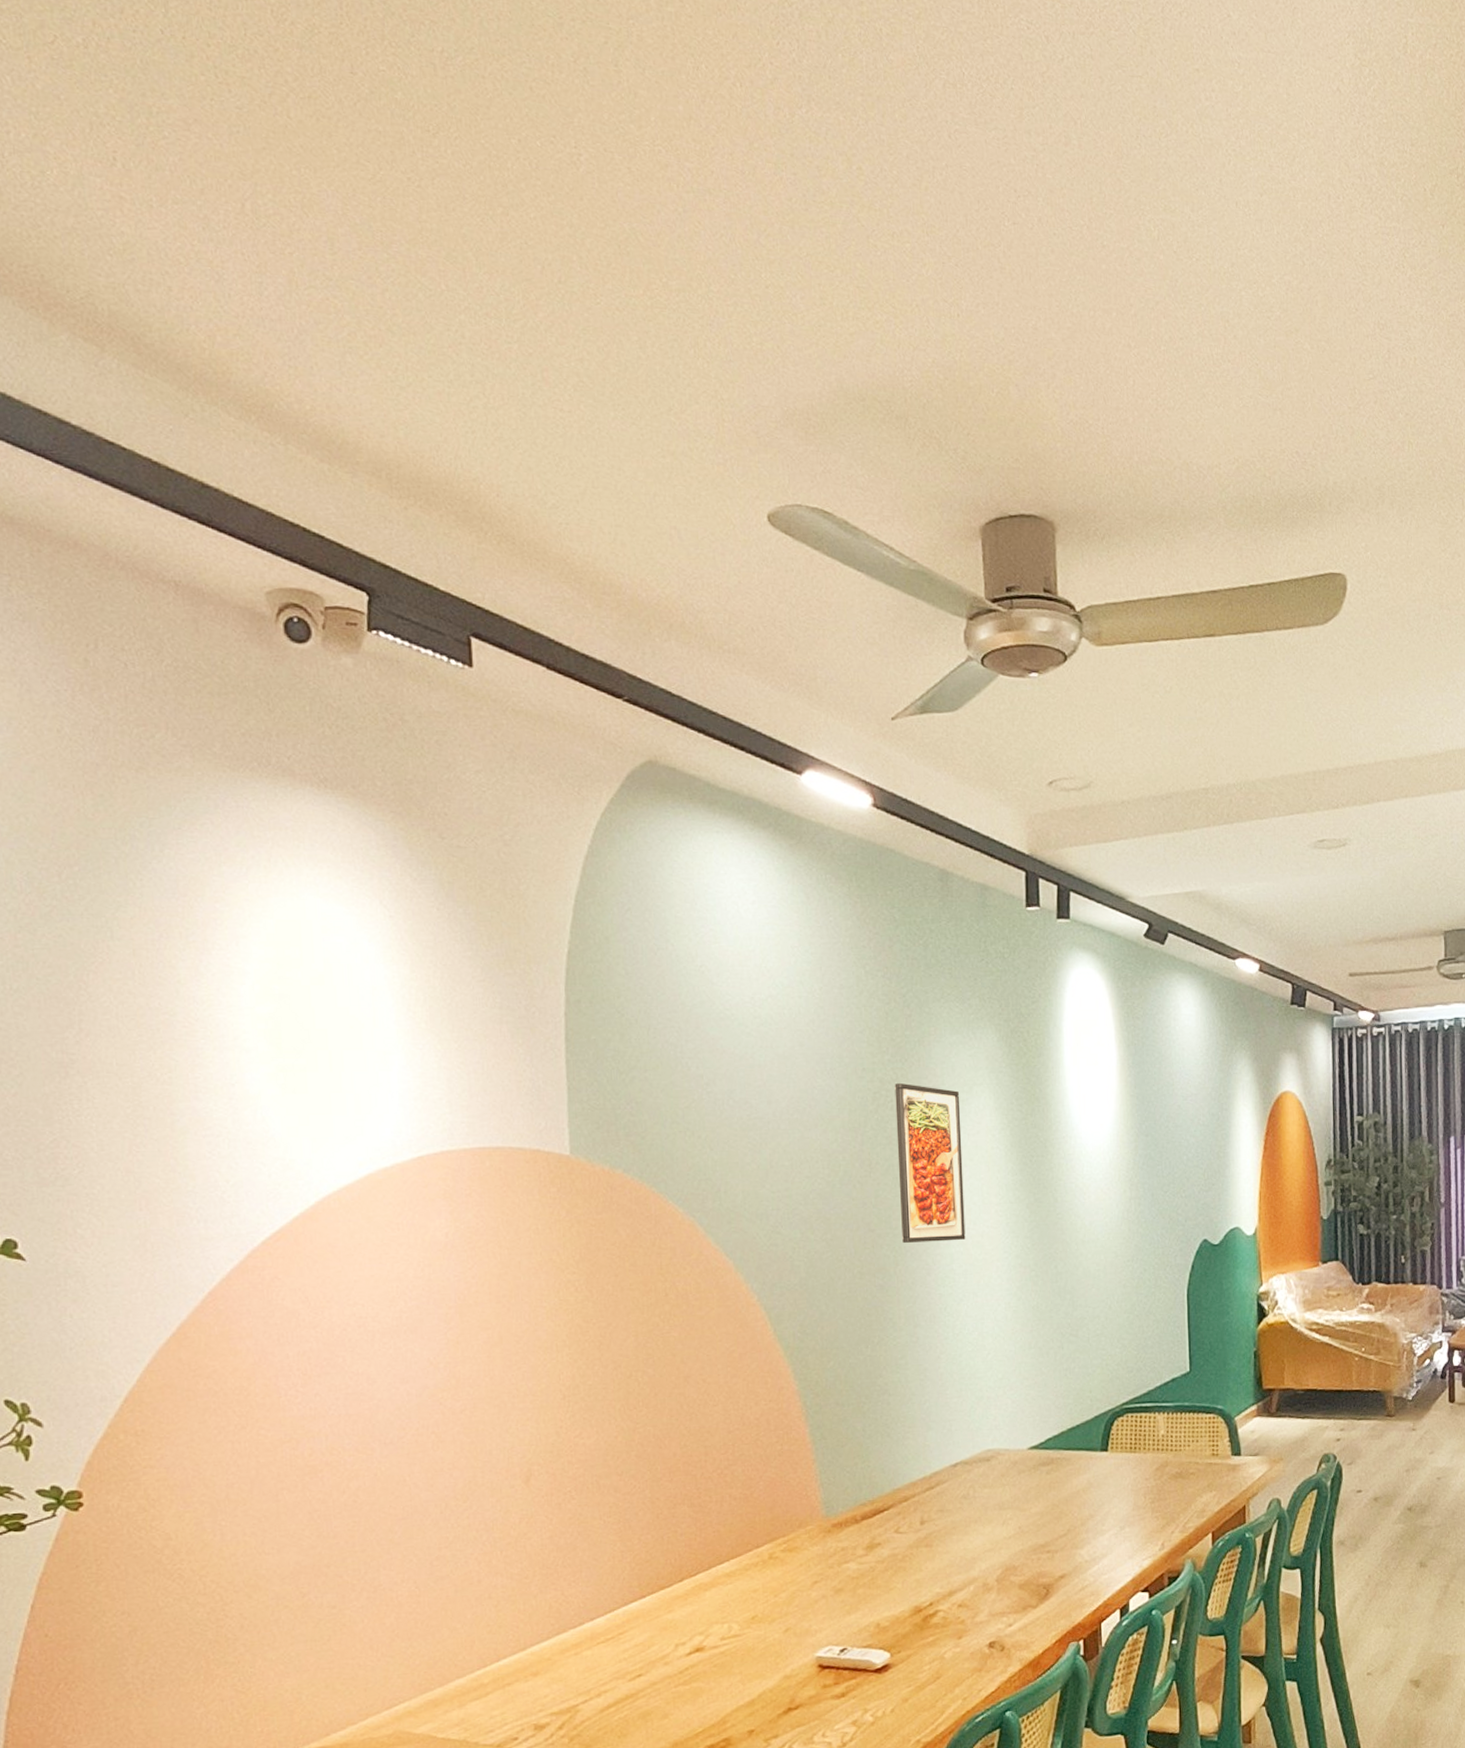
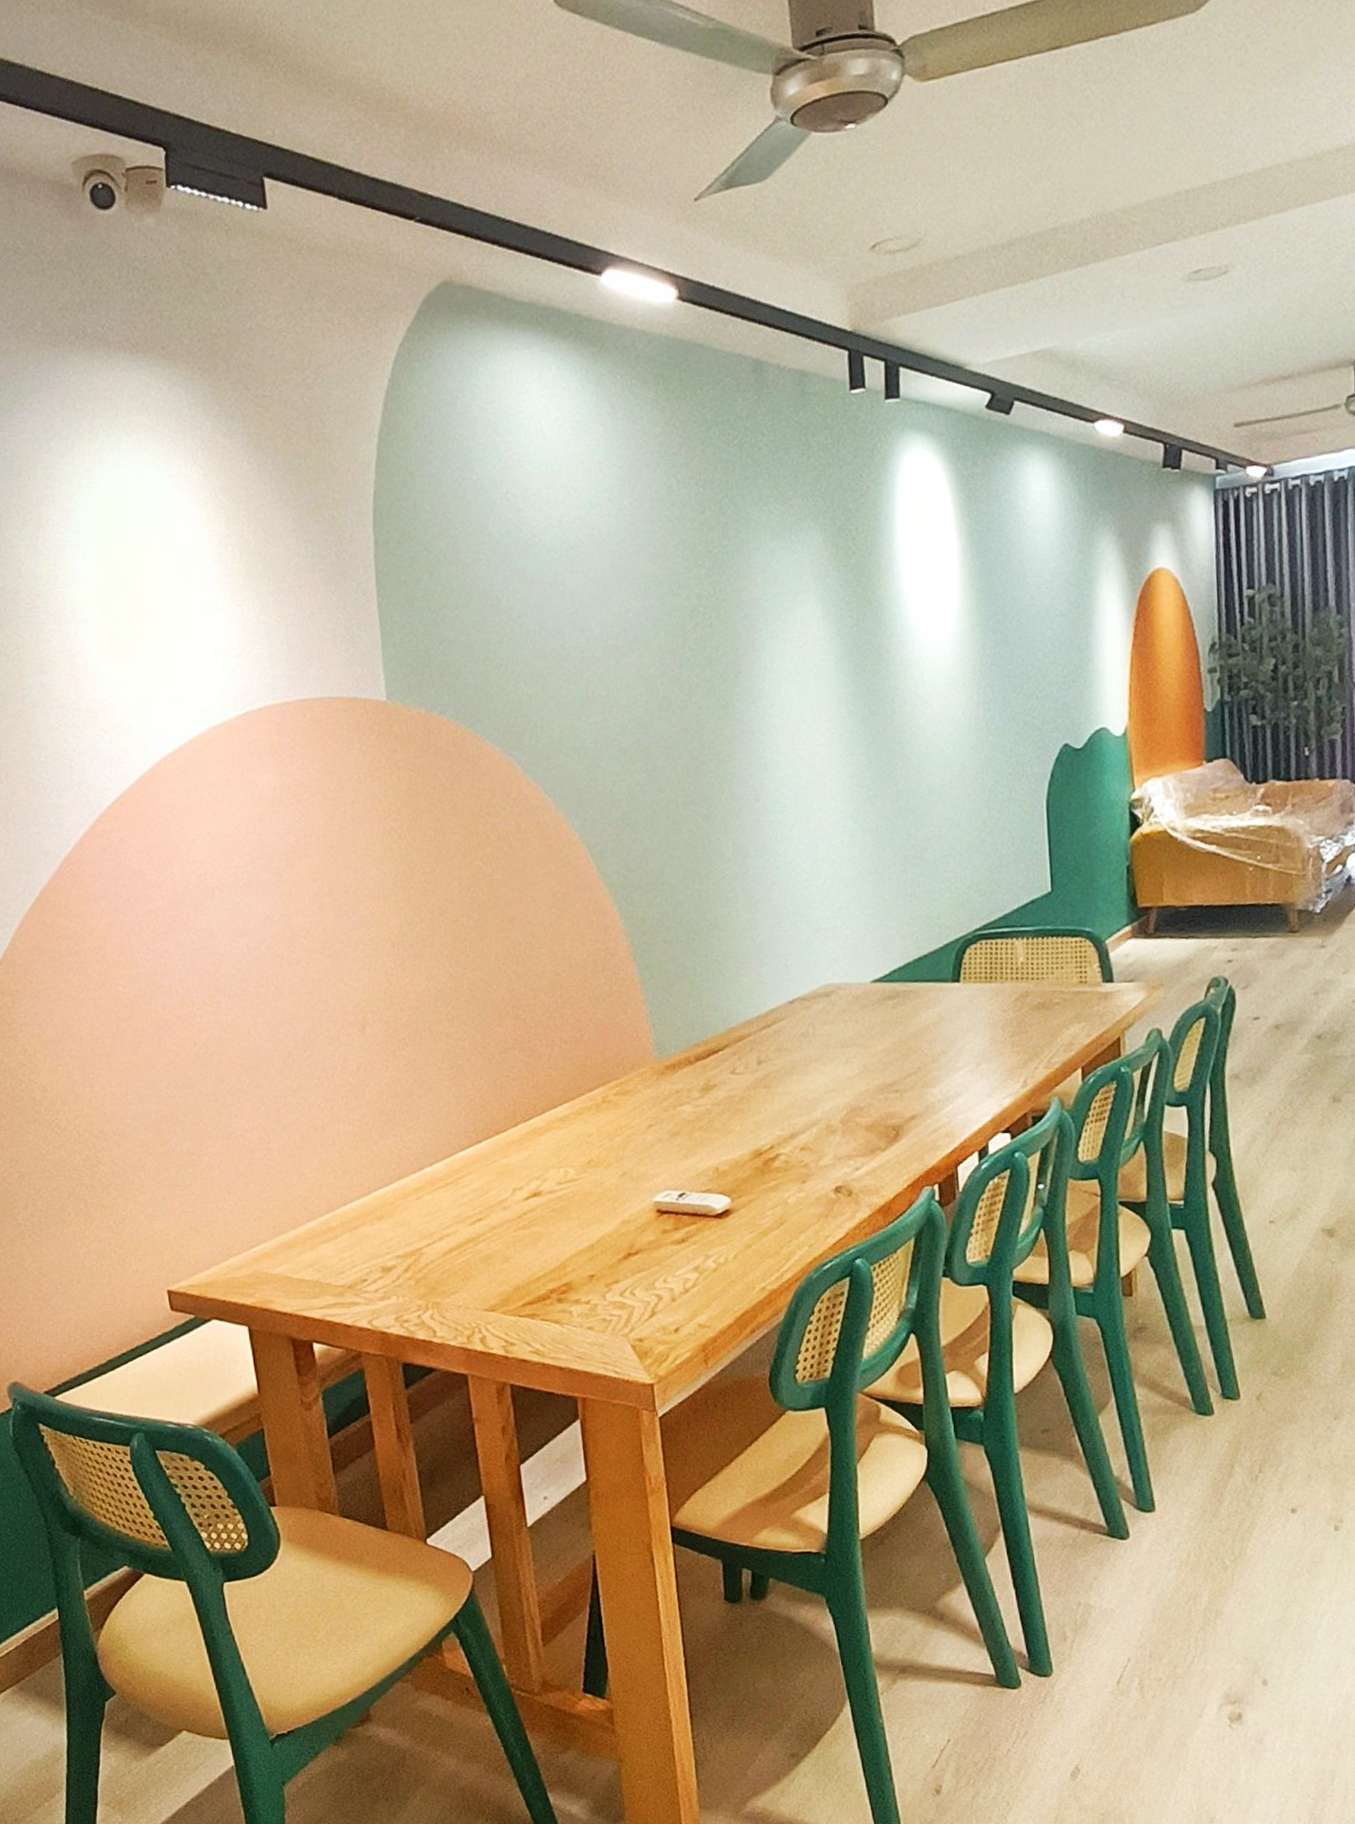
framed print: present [894,1083,966,1243] -> none [713,597,795,769]

